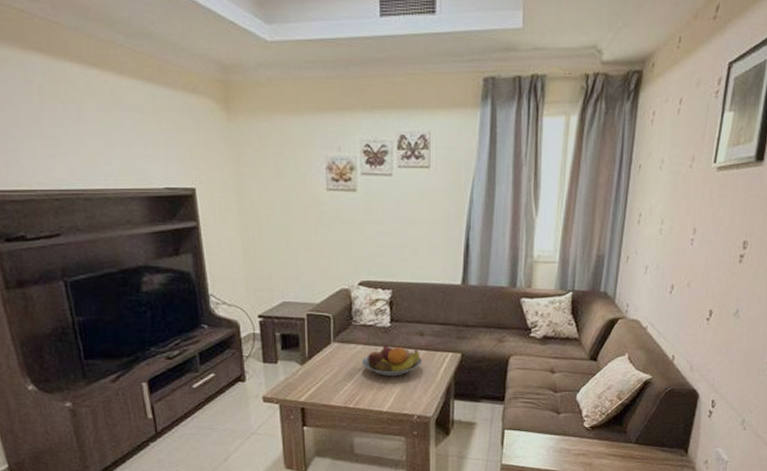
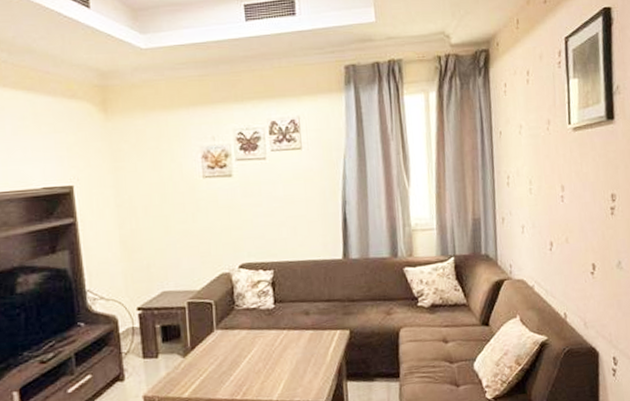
fruit bowl: present [361,345,423,377] -> none [246,328,310,362]

